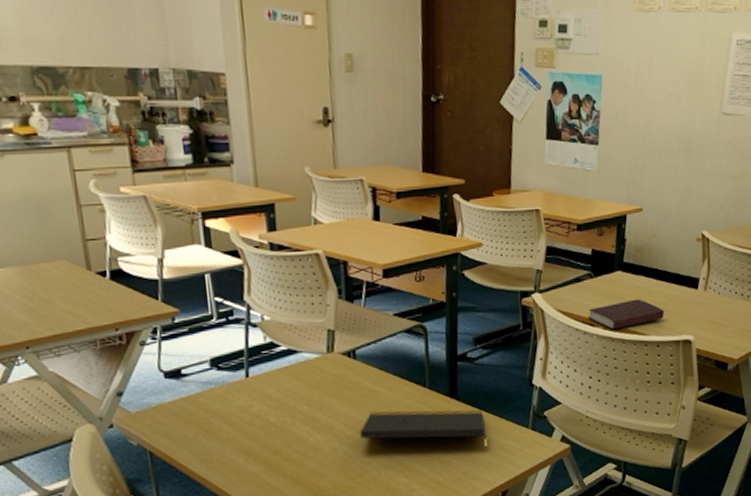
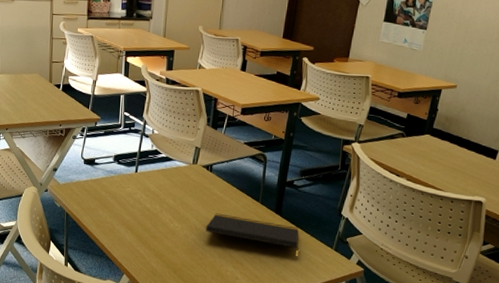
book: present [588,298,664,330] -> none [396,159,462,182]

